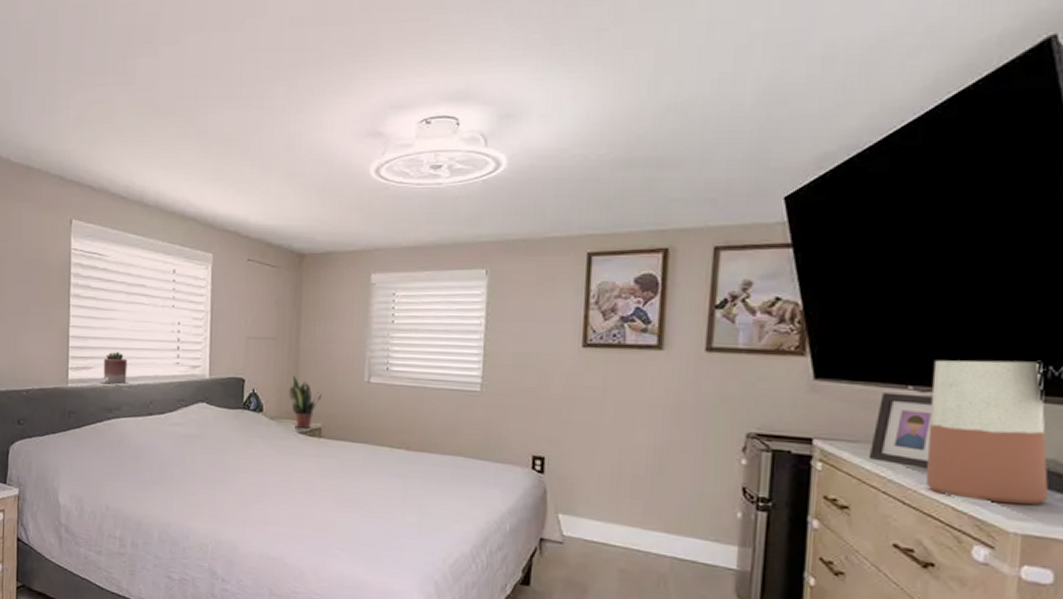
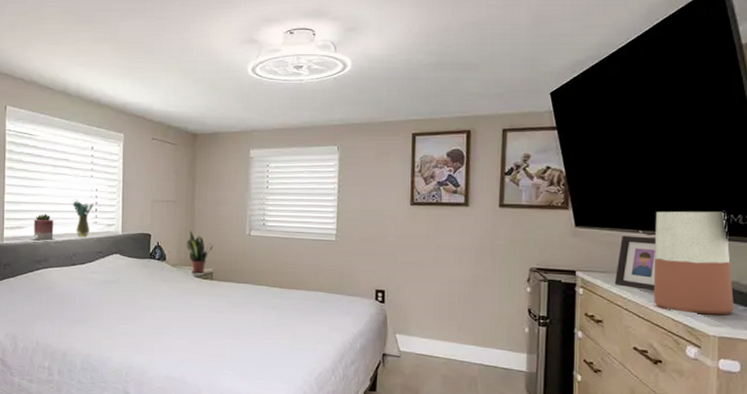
vase: none [149,334,176,382] -> present [72,199,94,238]

